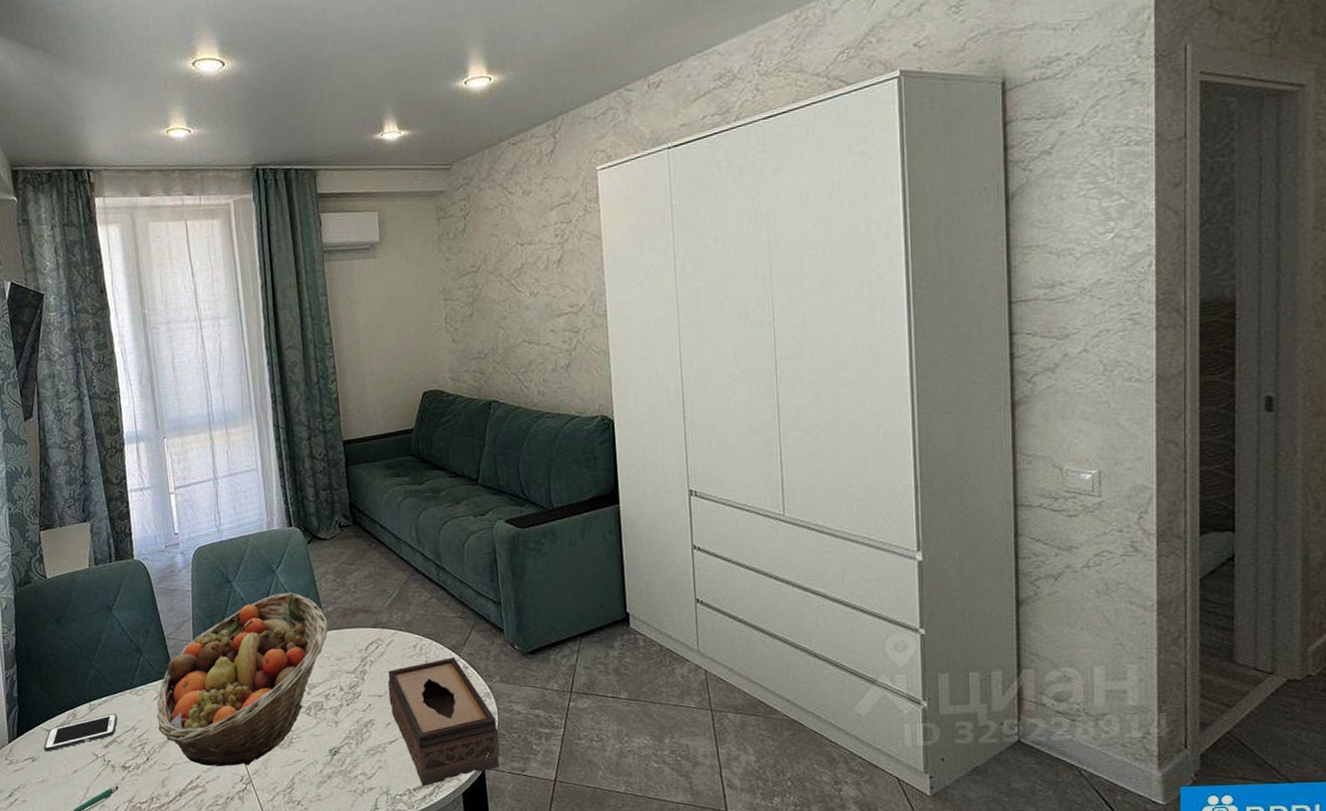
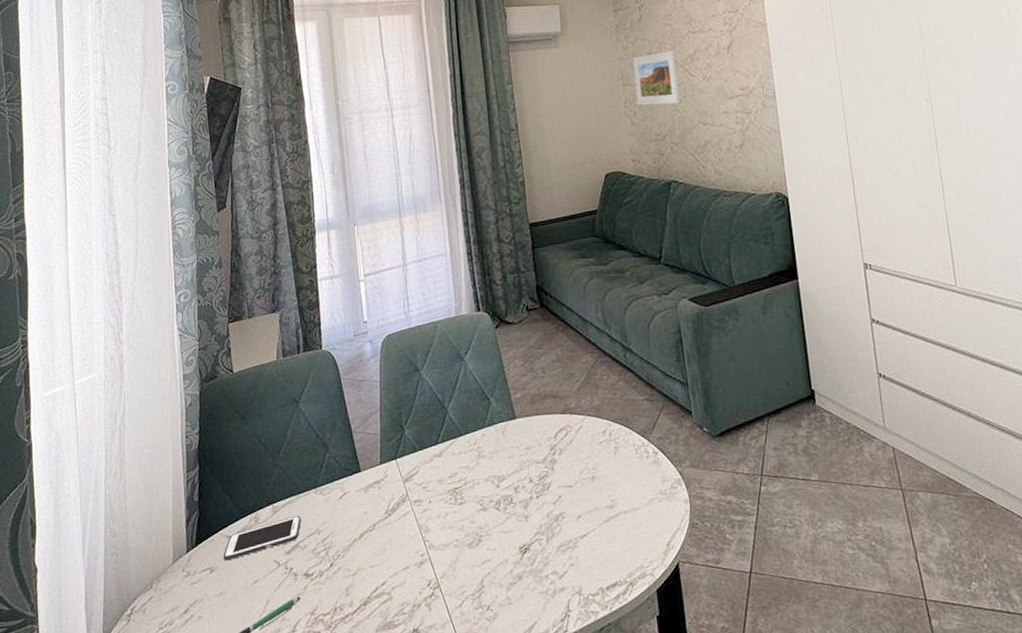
fruit basket: present [157,592,329,766] -> none [342,379,517,571]
tissue box: present [387,657,500,787] -> none [577,443,694,585]
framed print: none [455,263,504,322] -> present [633,50,680,106]

